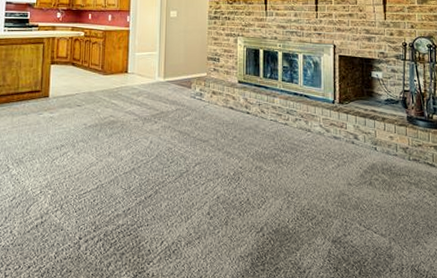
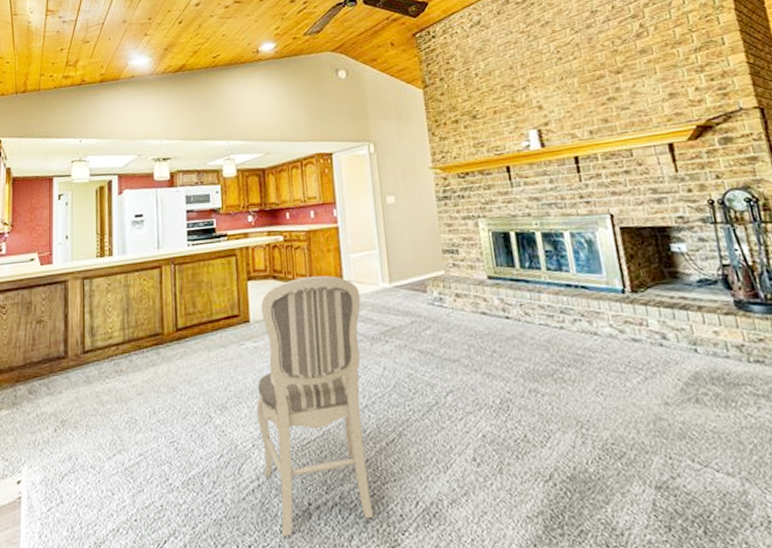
dining chair: none [46,66,140,261] -> present [256,275,374,536]

